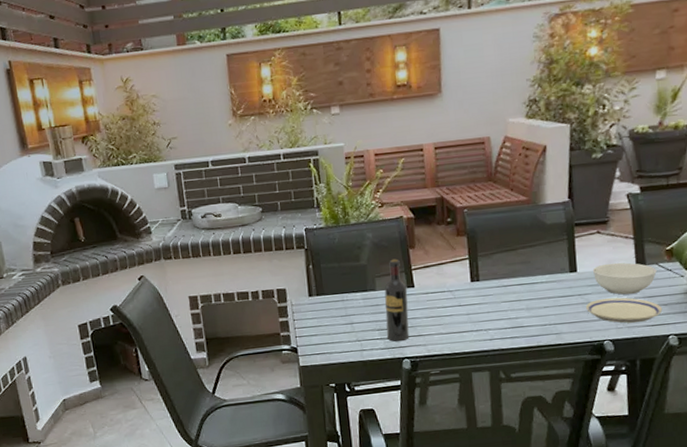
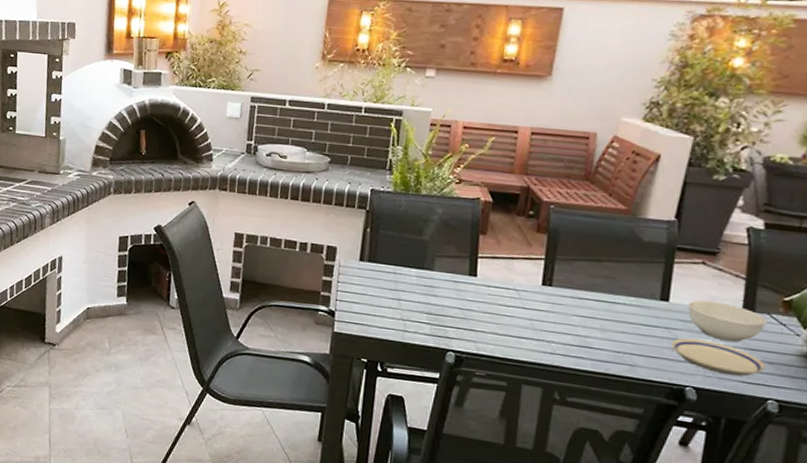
wine bottle: present [384,258,409,341] -> none [434,241,469,332]

